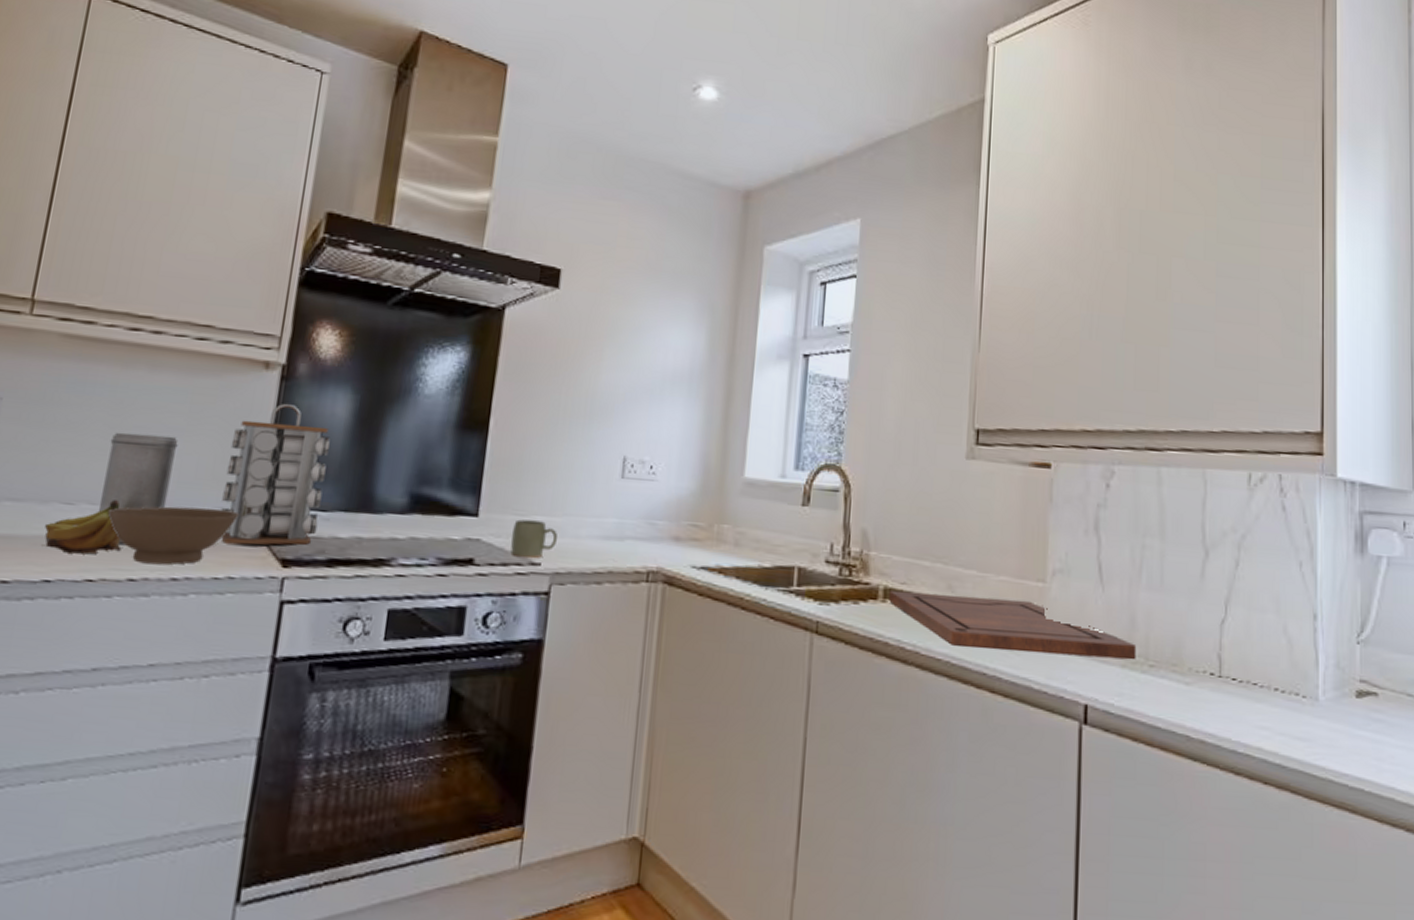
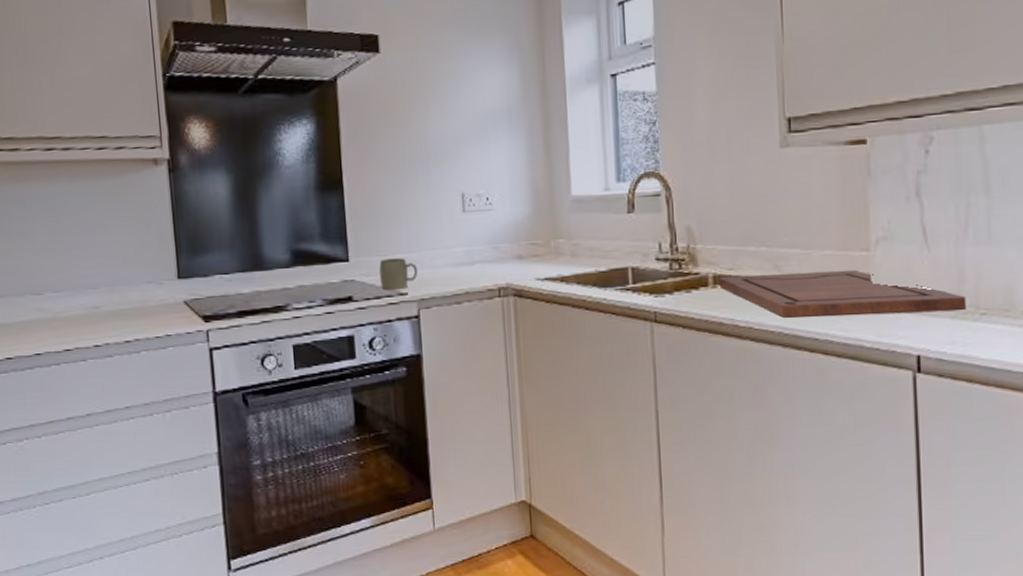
fruit: present [45,500,122,555] -> none [26,287,84,332]
canister: present [99,432,178,546] -> none [54,231,108,321]
bowl: present [107,506,240,565] -> none [67,283,164,333]
spice rack: present [221,403,330,548] -> none [143,190,225,310]

